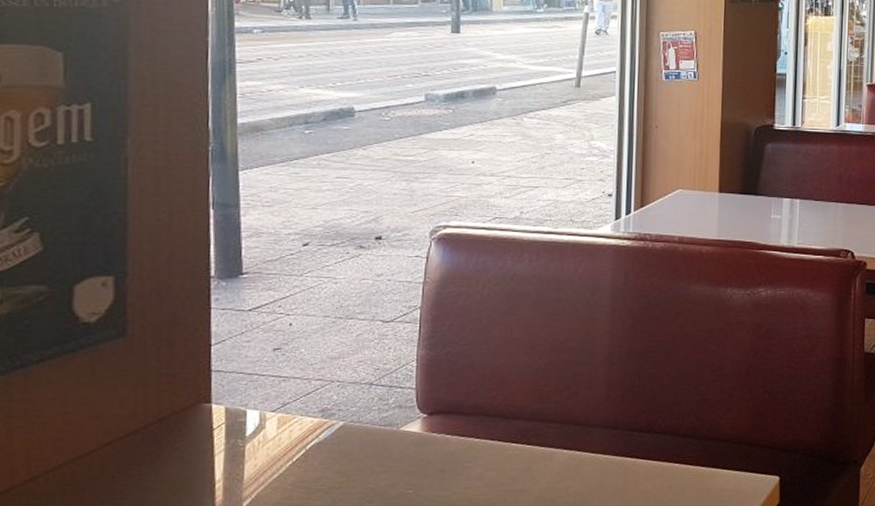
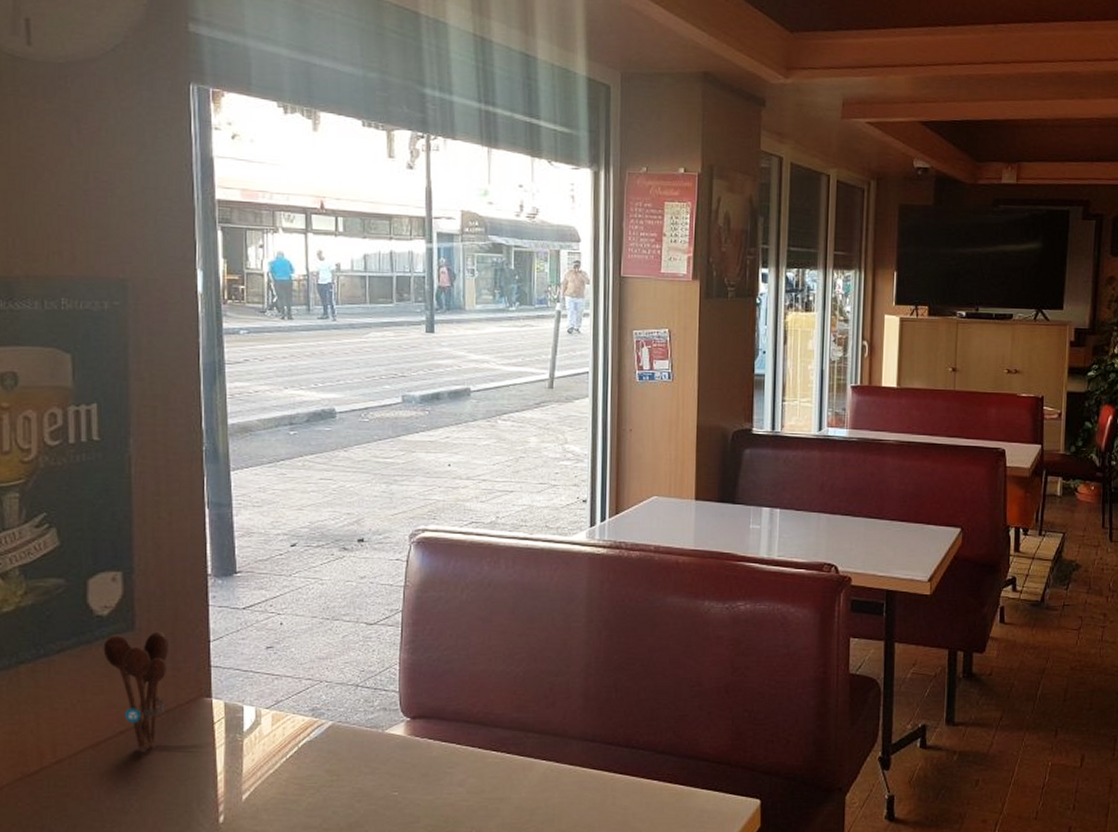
utensil holder: none [89,336,164,461] -> present [103,631,168,750]

